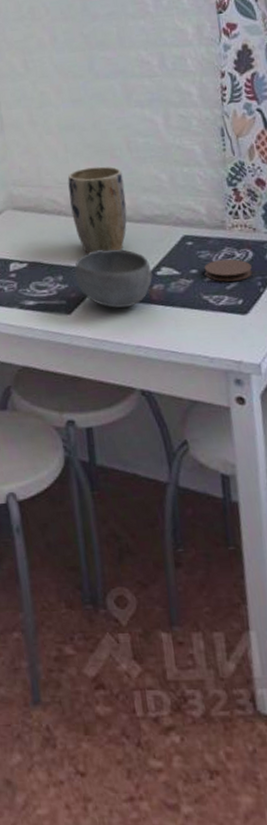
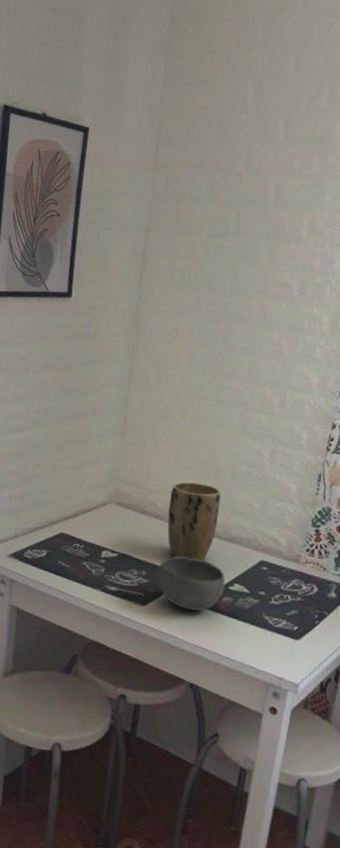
coaster: present [204,258,253,282] -> none [271,588,314,610]

